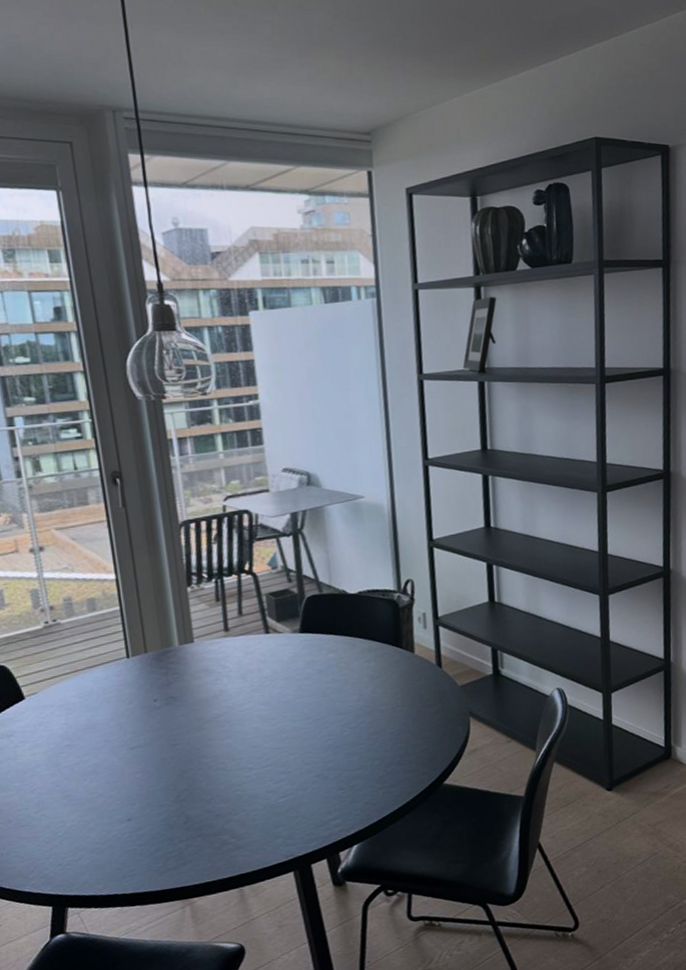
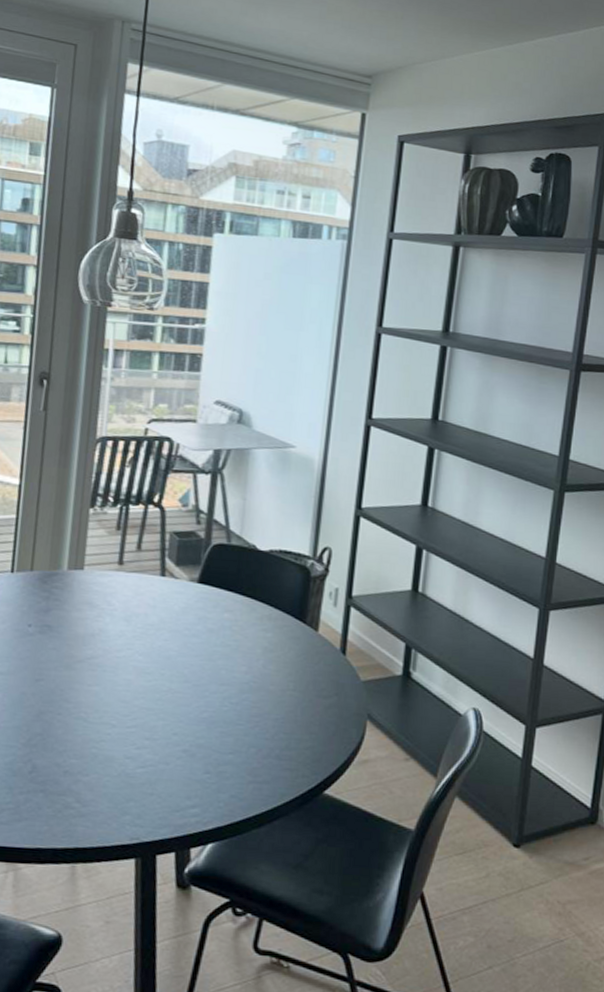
picture frame: present [462,296,497,373] -> none [426,258,475,337]

